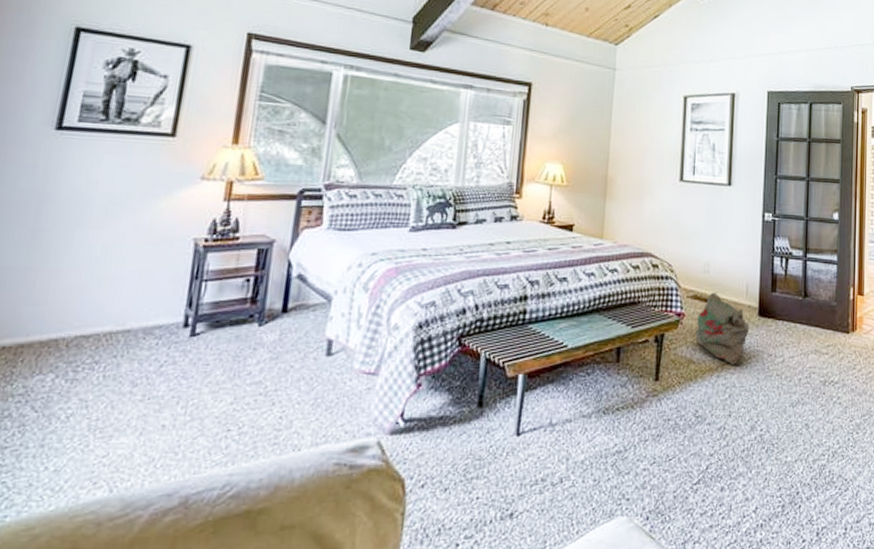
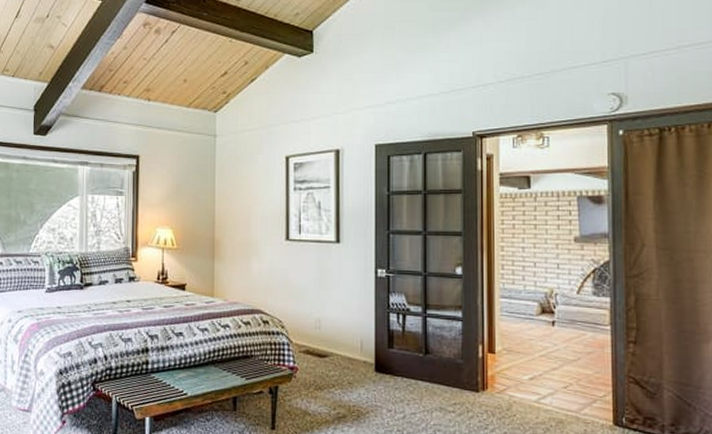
bag: present [695,293,750,365] -> none [309,348,366,419]

